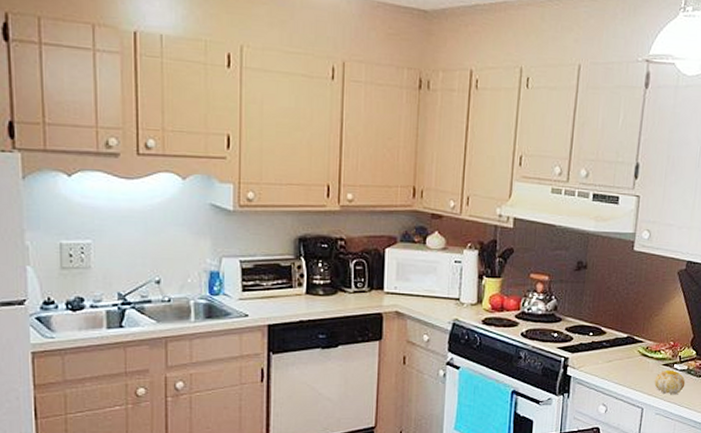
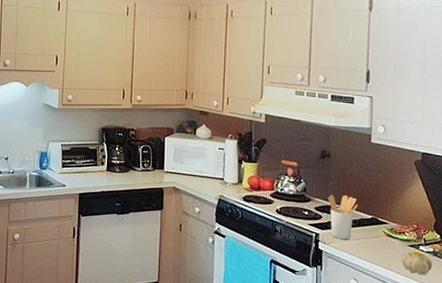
utensil holder: none [581,312,613,363] -> present [328,195,358,240]

